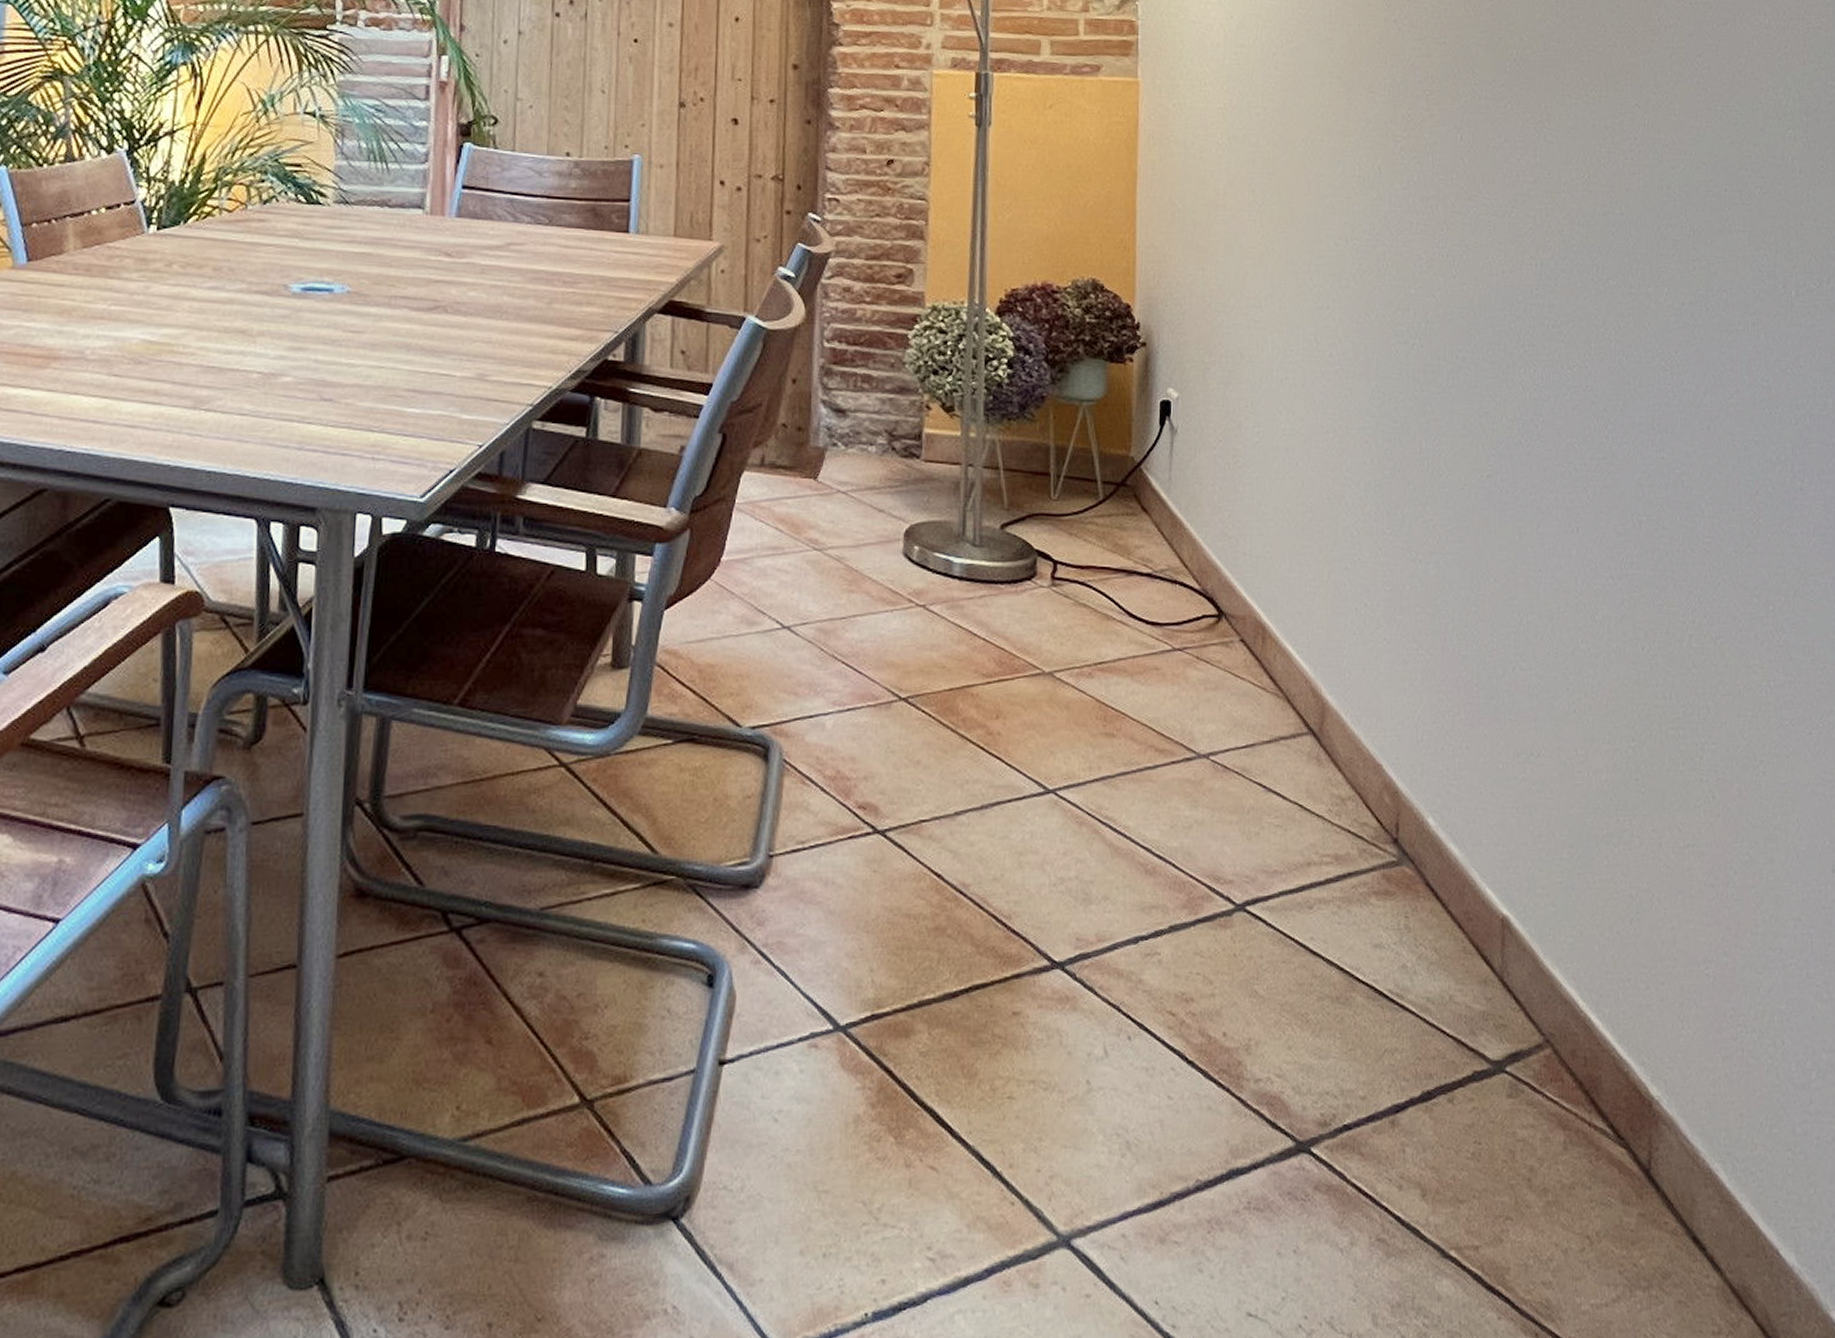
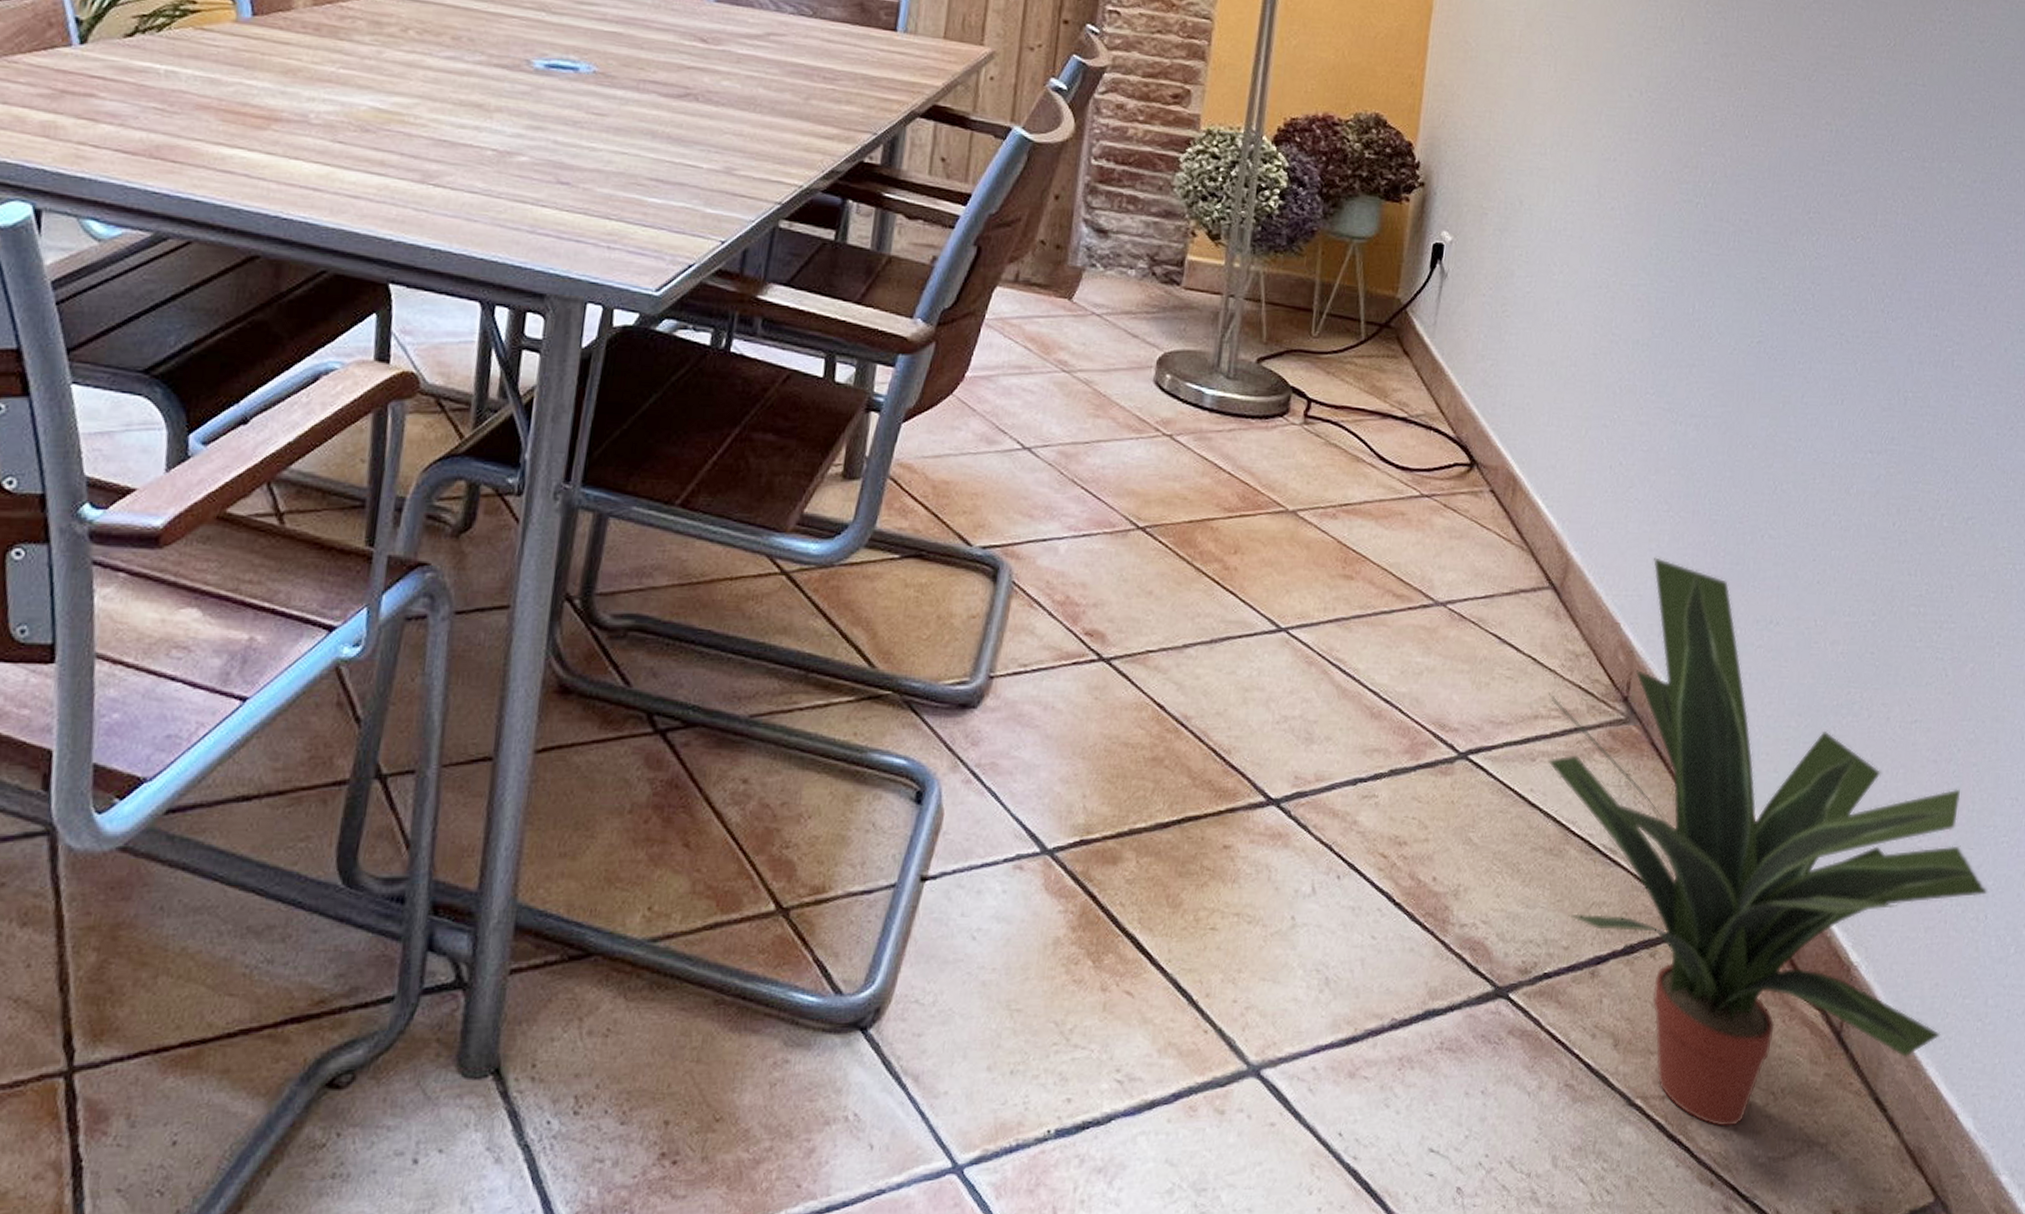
potted plant: none [1318,696,1781,1275] -> present [1547,557,1988,1127]

